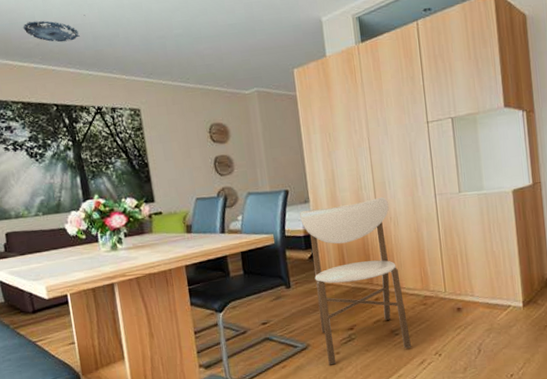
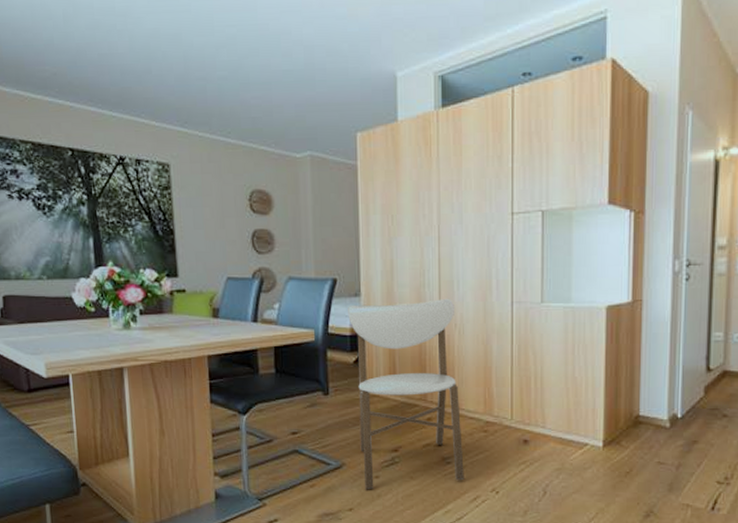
ceiling light: present [22,15,86,43] -> none [38,43,114,74]

